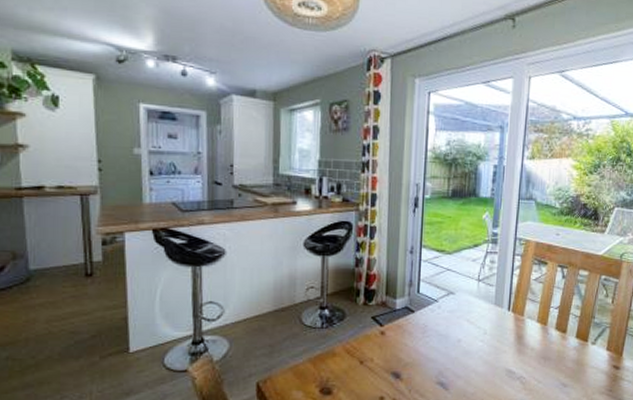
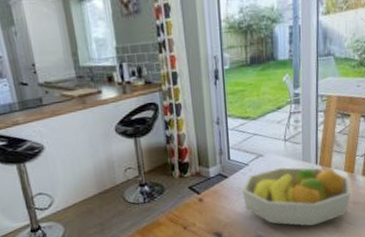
fruit bowl: none [427,308,543,378] -> present [241,167,350,227]

